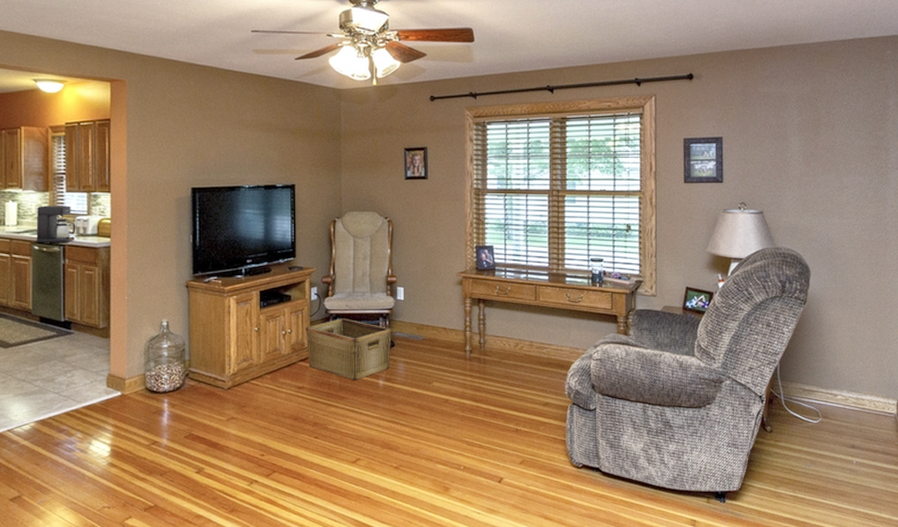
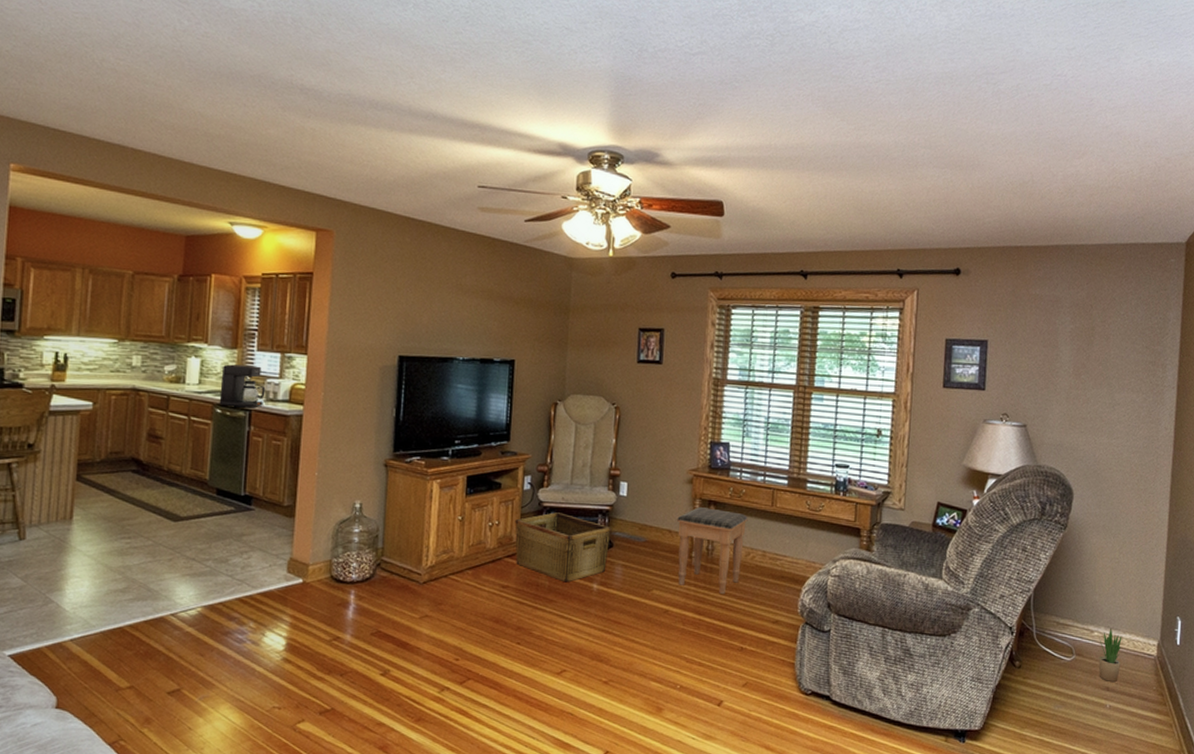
footstool: none [451,306,514,382] -> present [677,507,748,594]
potted plant: none [842,391,864,441] -> present [1098,628,1122,683]

